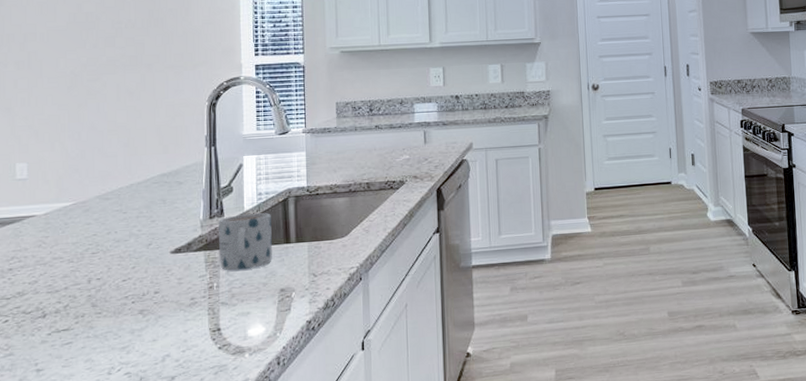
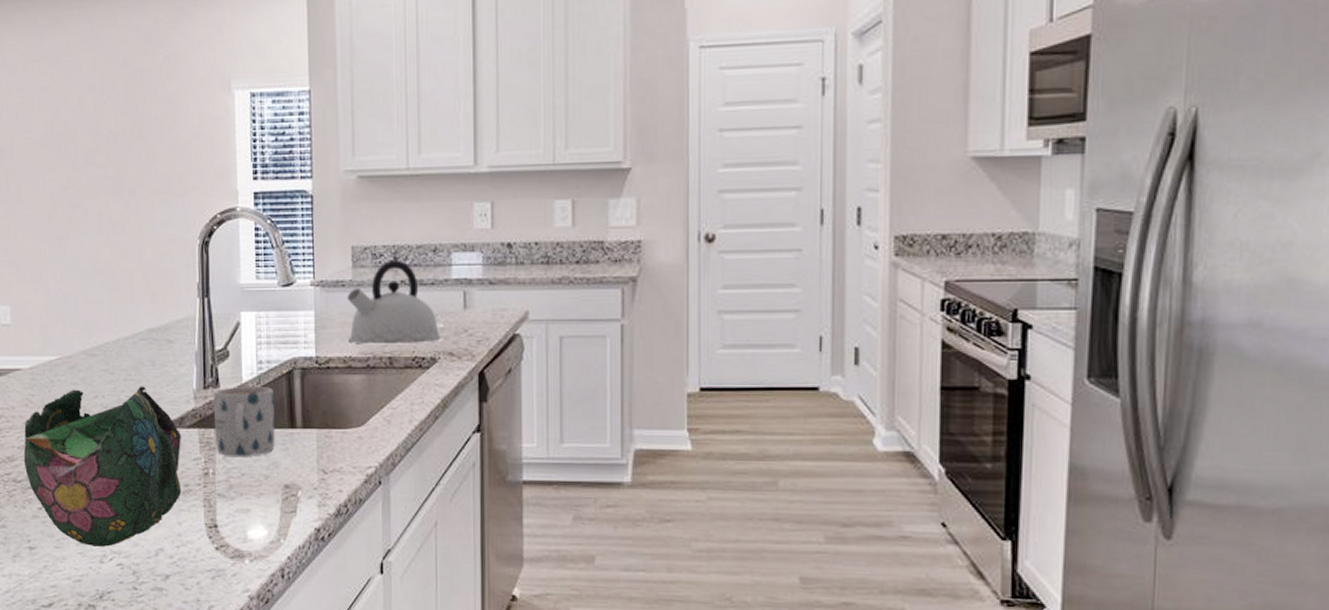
decorative bowl: none [34,221,189,361] -> present [23,386,182,547]
kettle: none [332,110,407,174] -> present [346,259,441,345]

